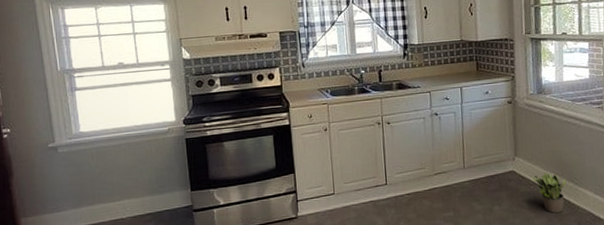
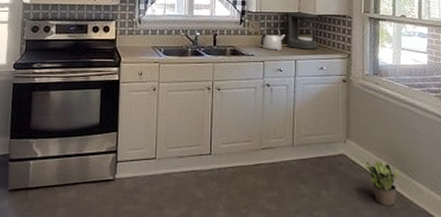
kettle: none [425,56,450,80] -> present [261,26,286,50]
coffee maker: none [450,38,481,77] -> present [287,12,319,50]

